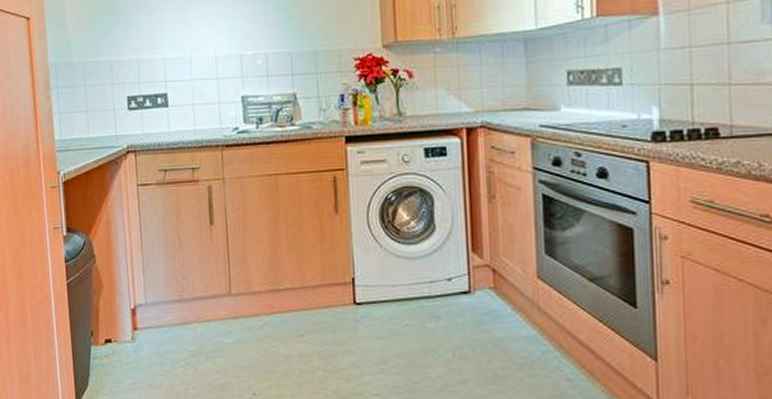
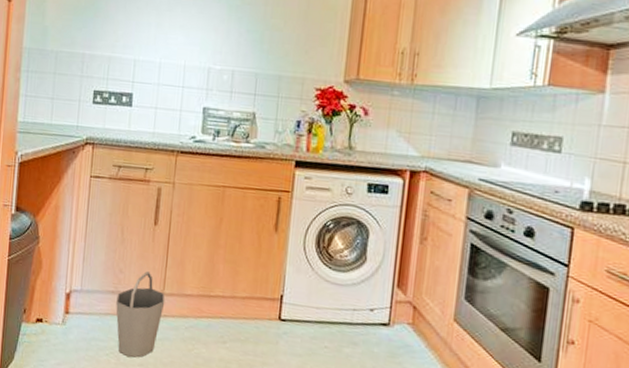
bucket: none [183,274,234,366] -> present [116,271,166,358]

